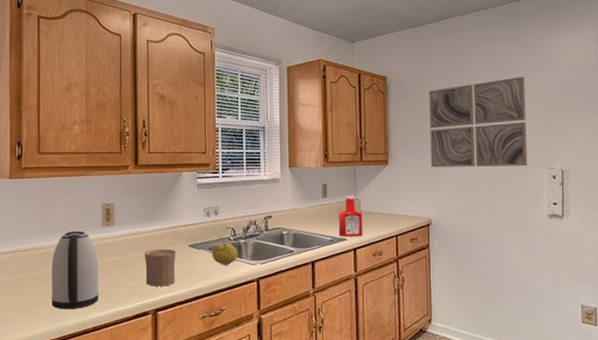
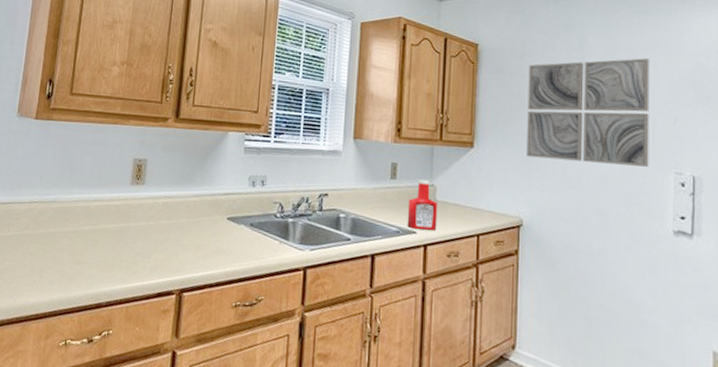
kettle: present [51,230,100,310] -> none [63,185,122,278]
cup: present [144,249,177,287] -> none [173,217,212,264]
fruit: present [212,242,238,265] -> none [253,219,285,247]

